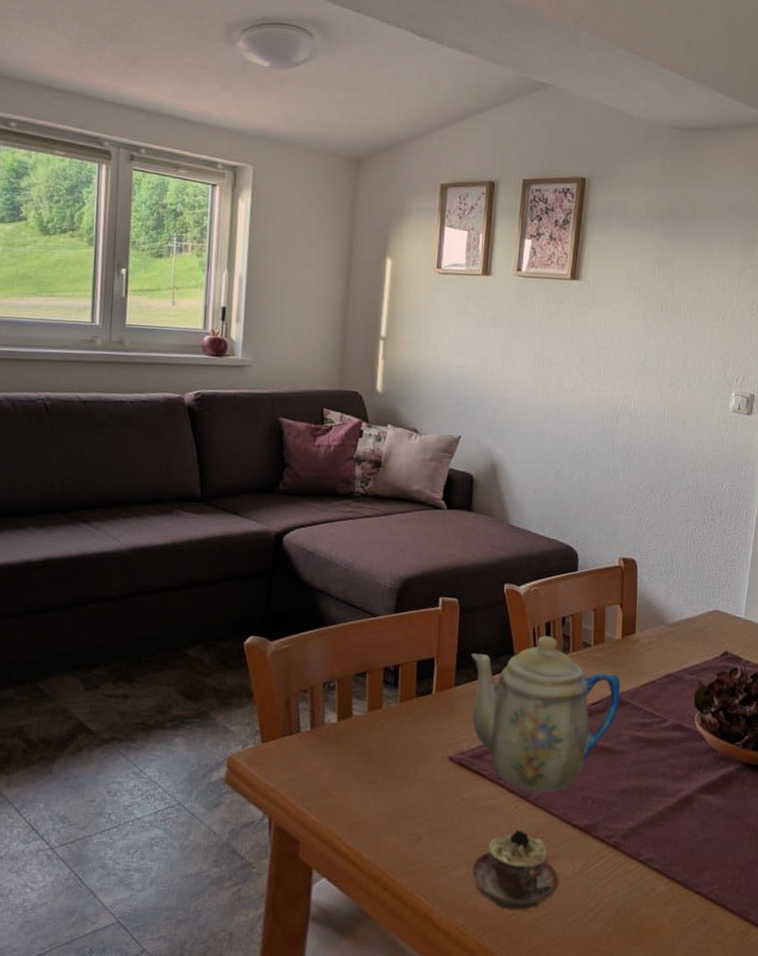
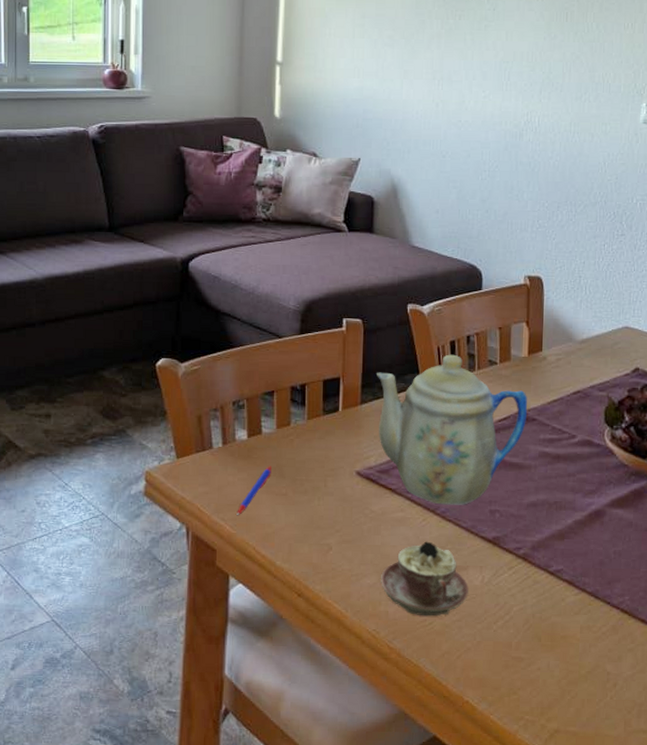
pen: none [323,751,362,805] -> present [237,466,273,516]

